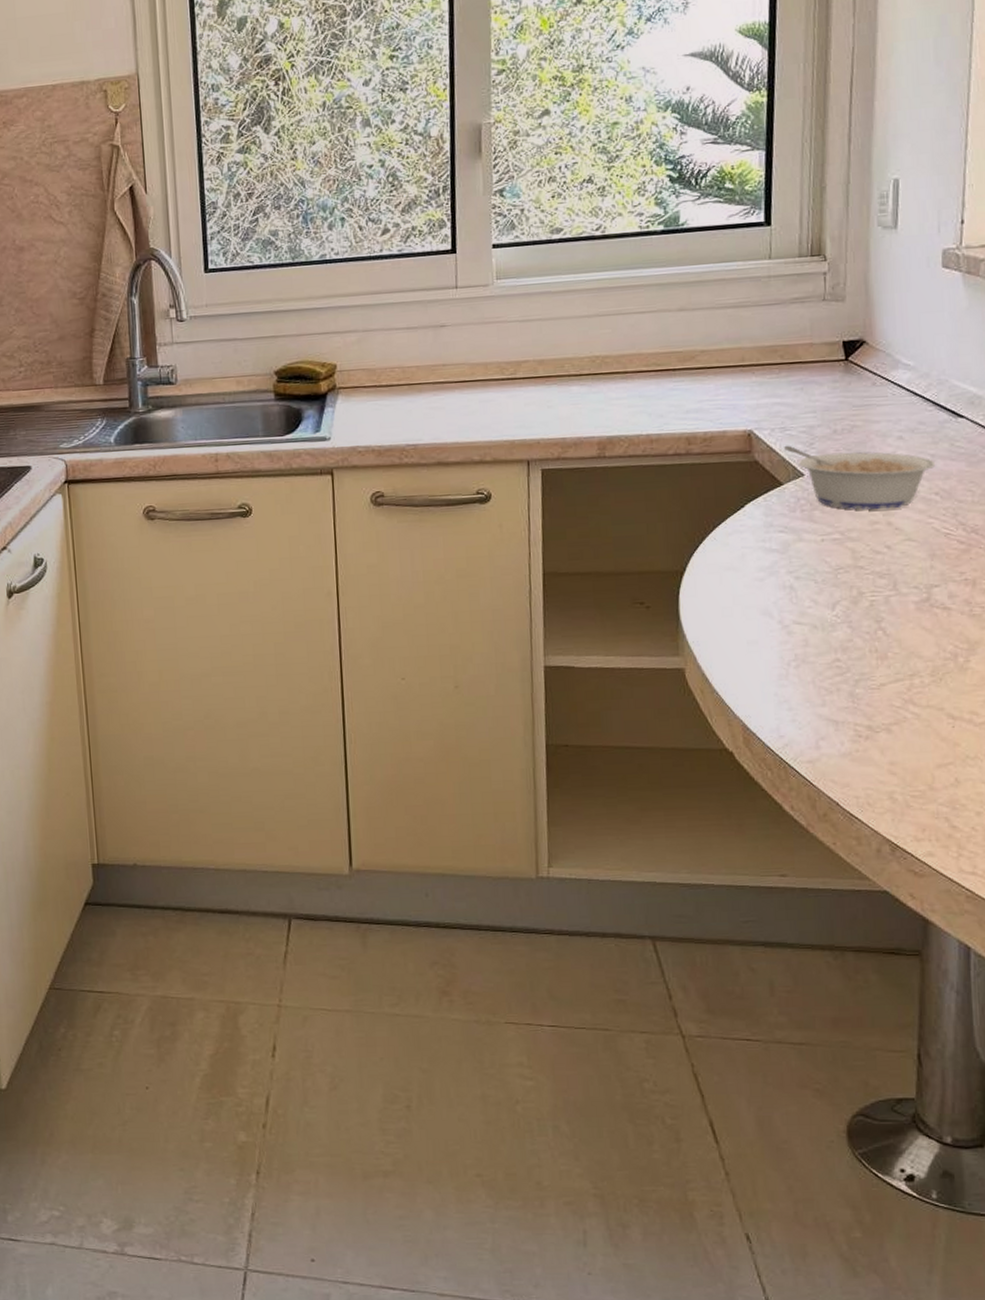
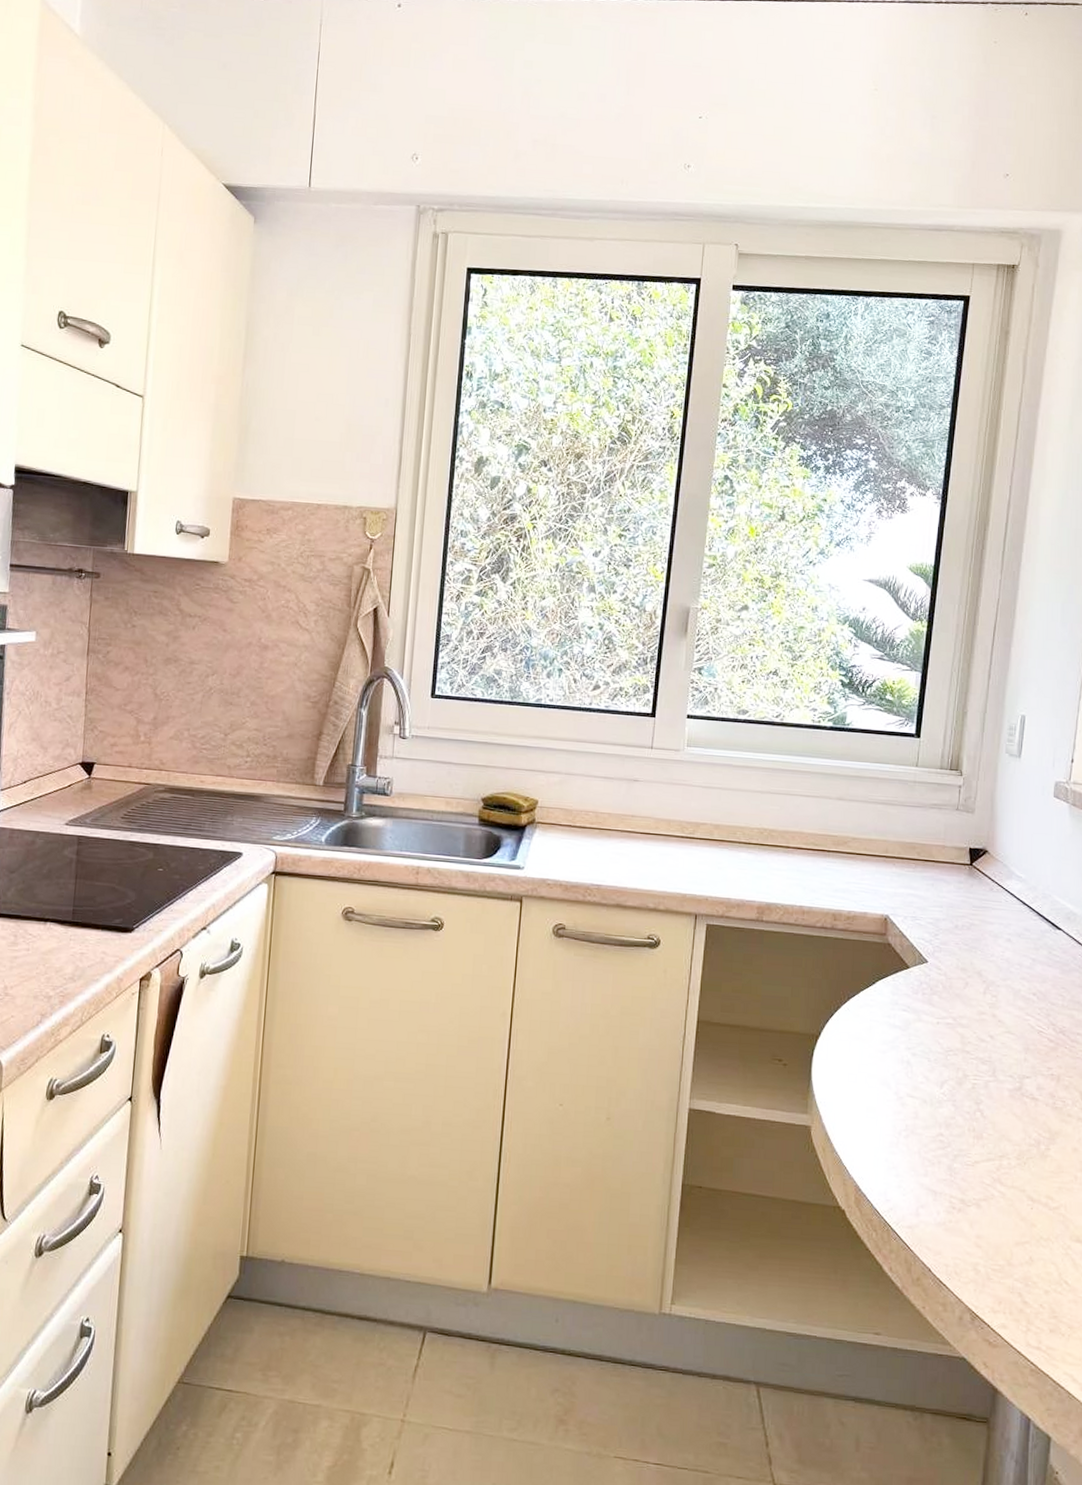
legume: present [783,445,936,510] -> none [912,933,1036,1002]

